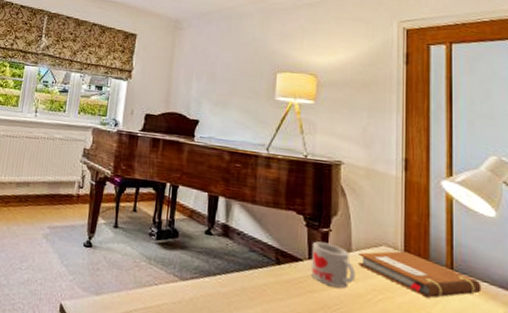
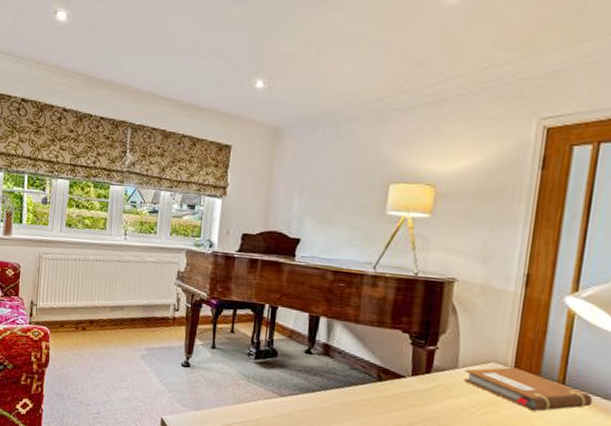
mug: present [310,241,356,289] -> none [412,359,461,403]

